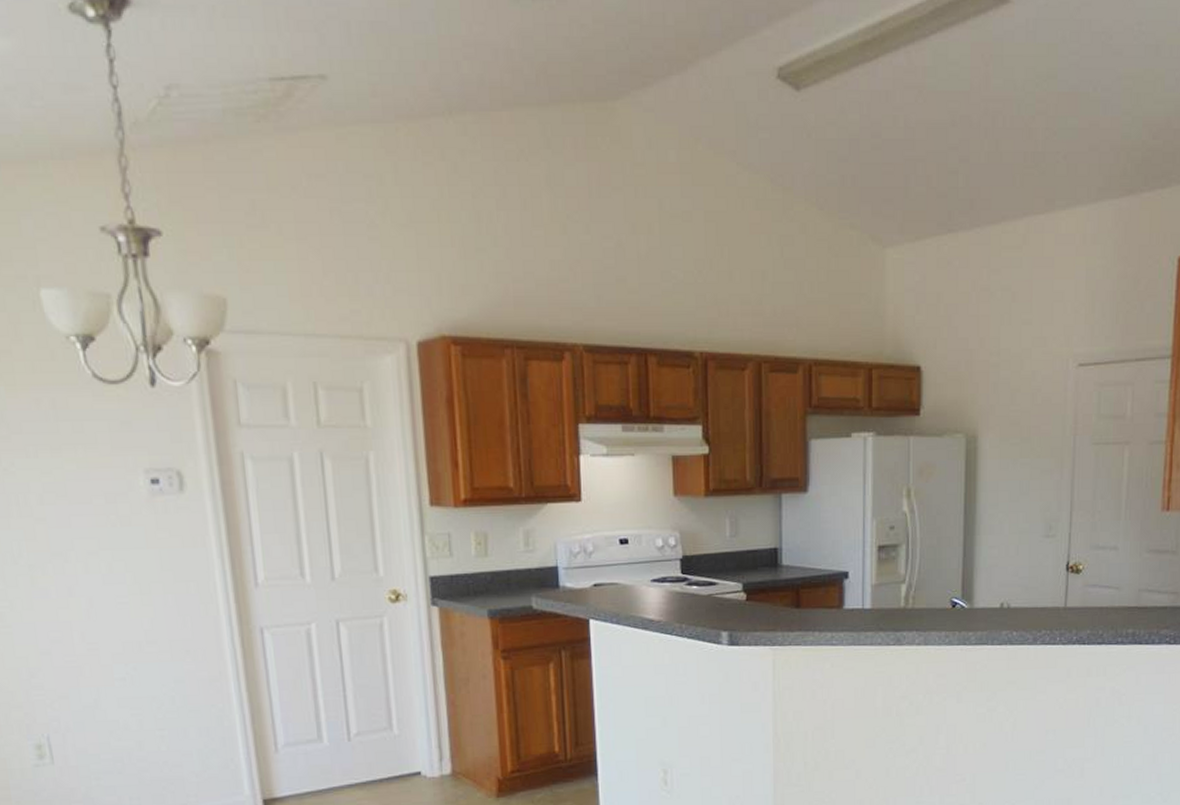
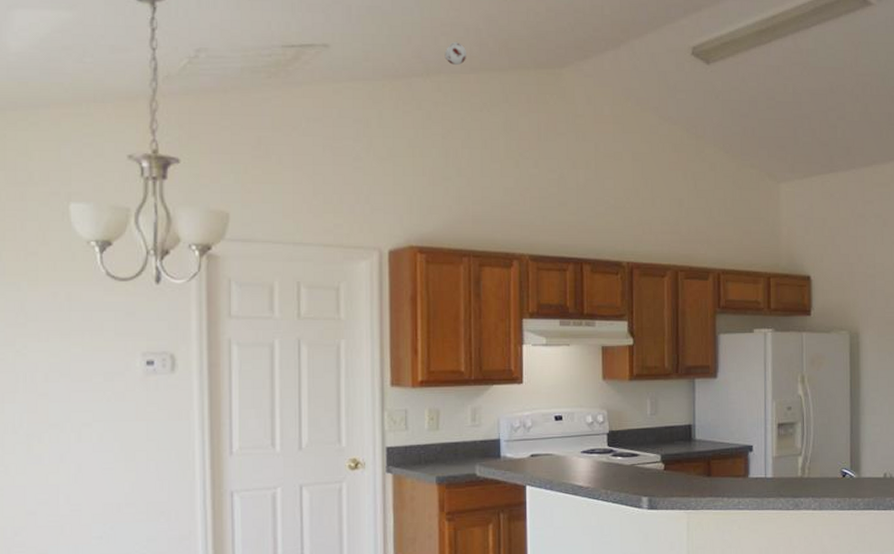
smoke detector: none [469,67,498,100] -> present [444,41,467,66]

